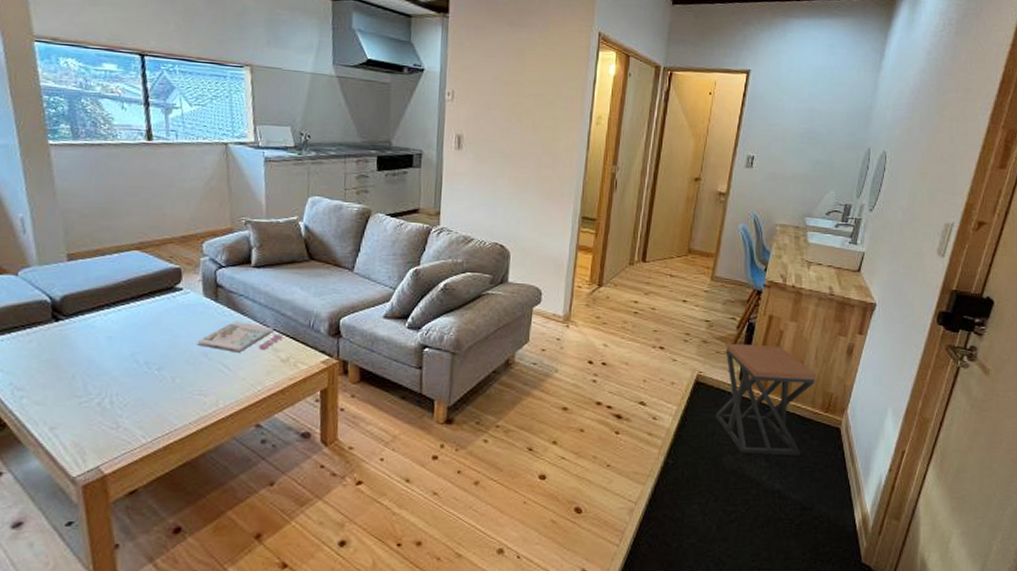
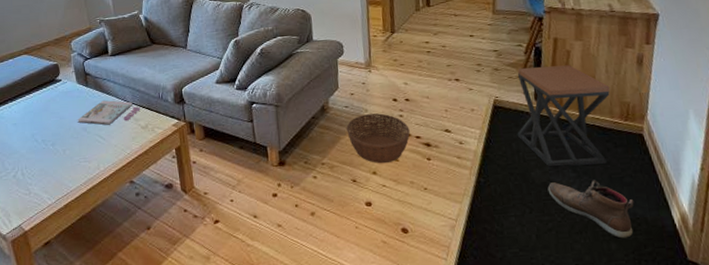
basket: none [531,375,601,432] -> present [346,113,410,163]
boot: none [737,471,820,536] -> present [547,180,634,239]

